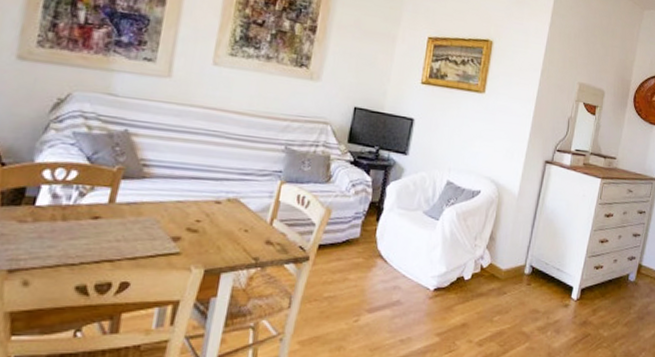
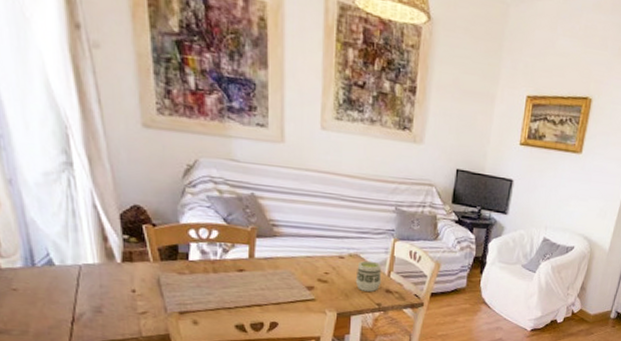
cup: none [230,206,263,243] -> present [355,260,382,292]

